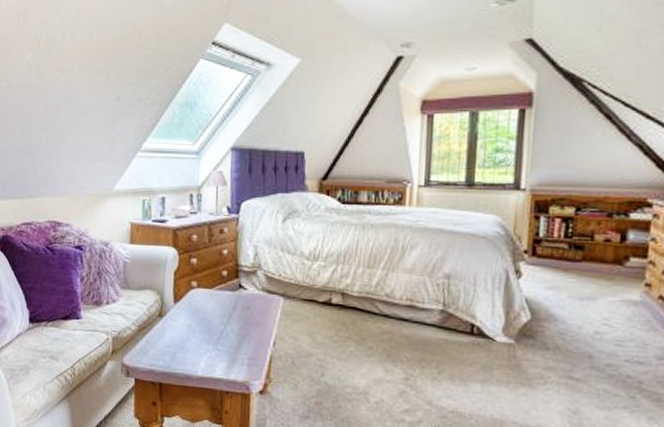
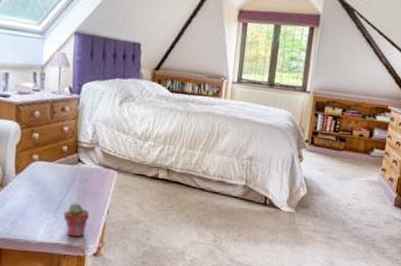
potted succulent: none [225,333,254,372] -> present [63,203,90,238]

